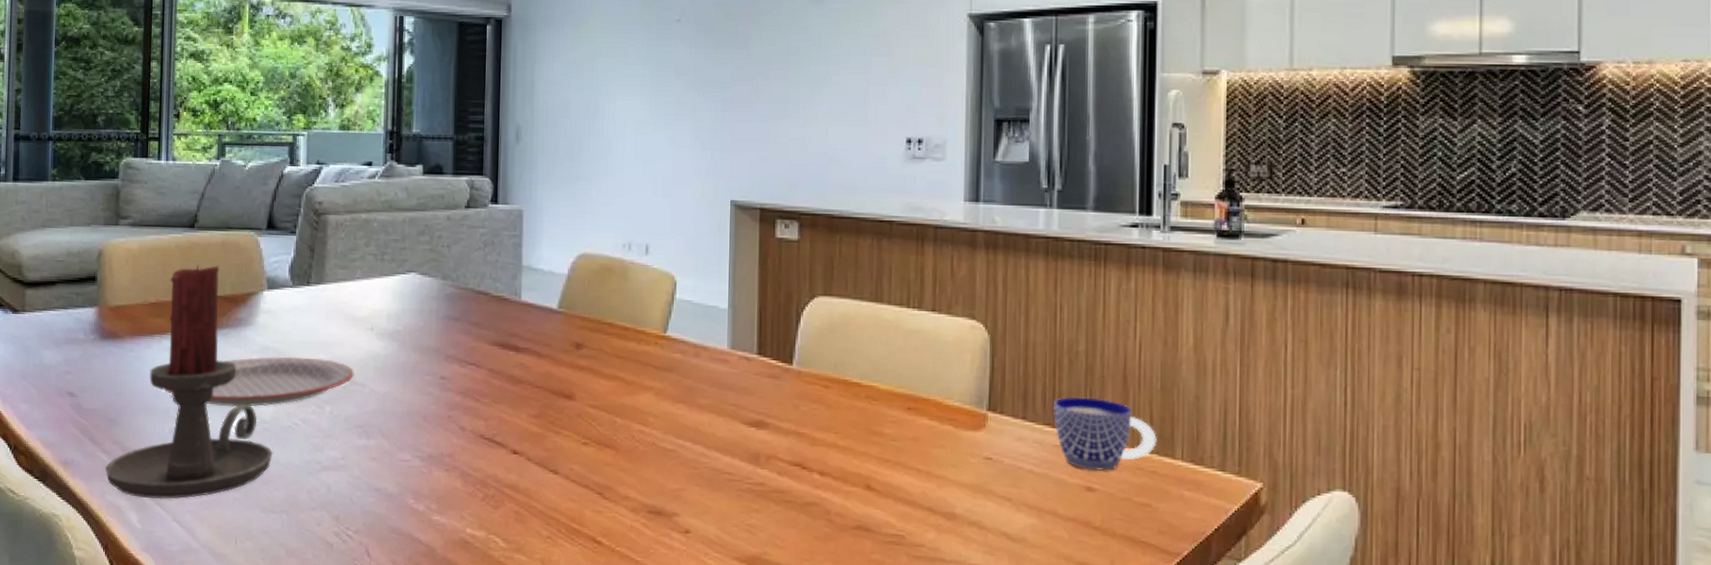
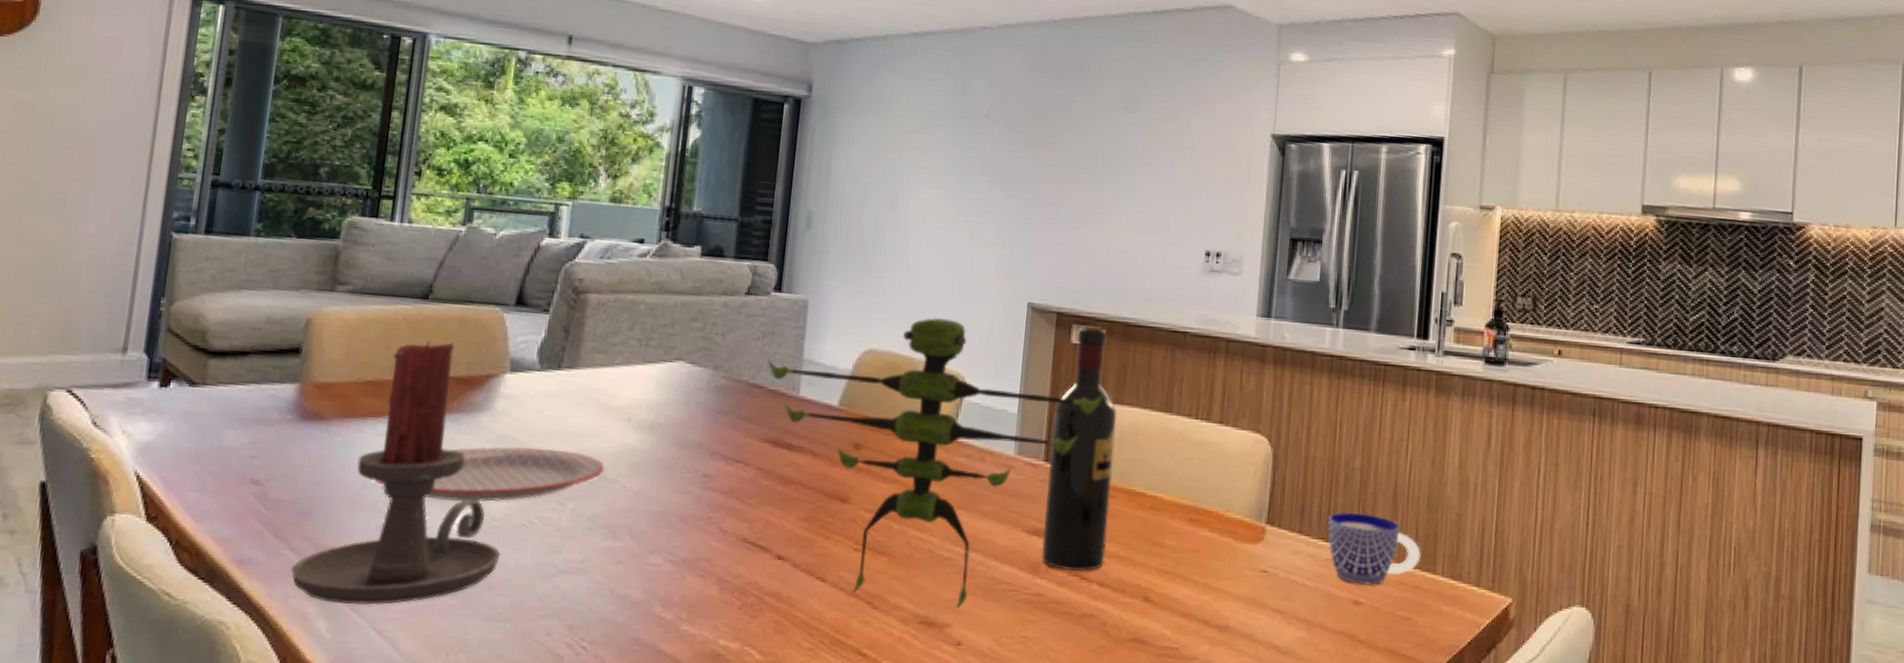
plant: none [490,219,812,498] -> present [767,317,1104,609]
wine bottle: none [760,219,827,462] -> present [1041,326,1117,572]

